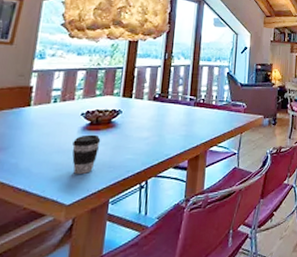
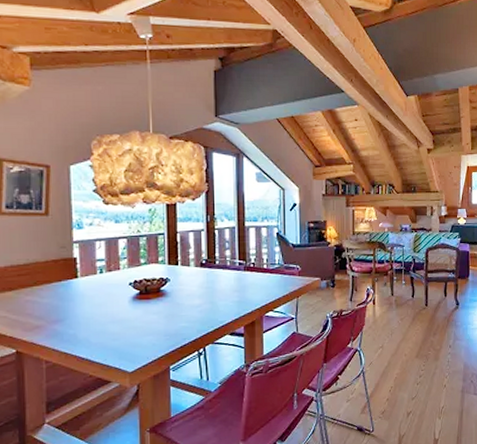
coffee cup: present [72,134,101,174] -> none [125,304,153,343]

